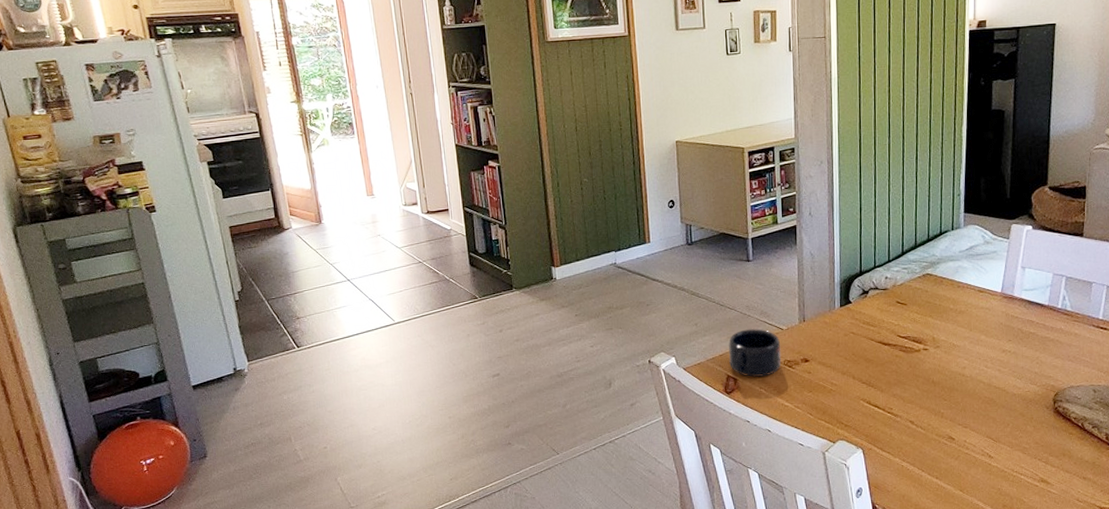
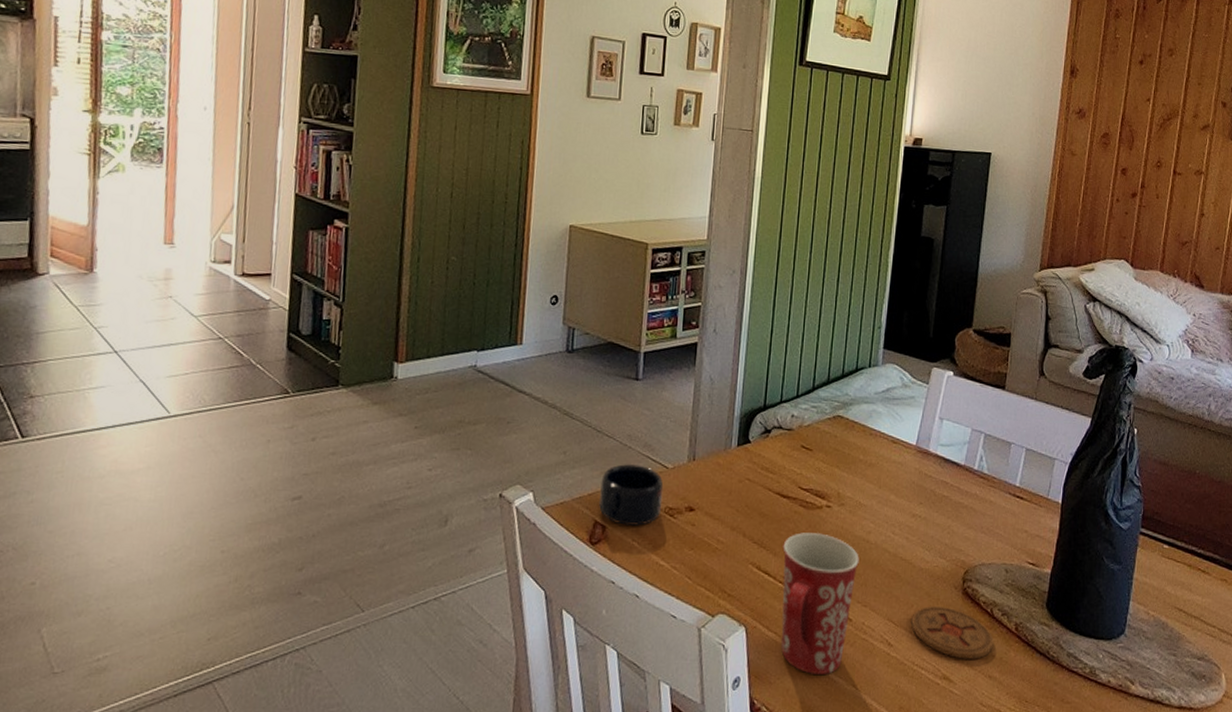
mug: none [888,371,957,483] -> present [781,532,859,674]
coaster: none [1008,424,1086,465] -> present [911,606,994,659]

